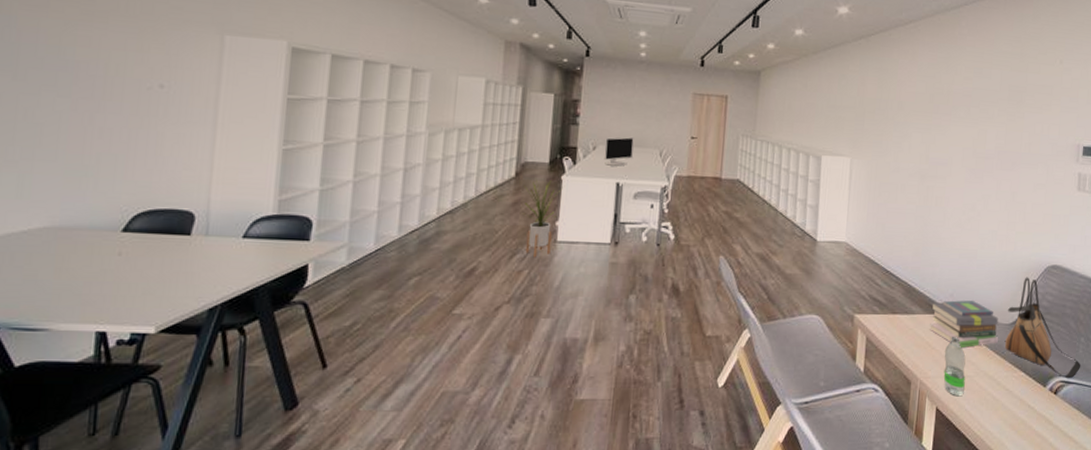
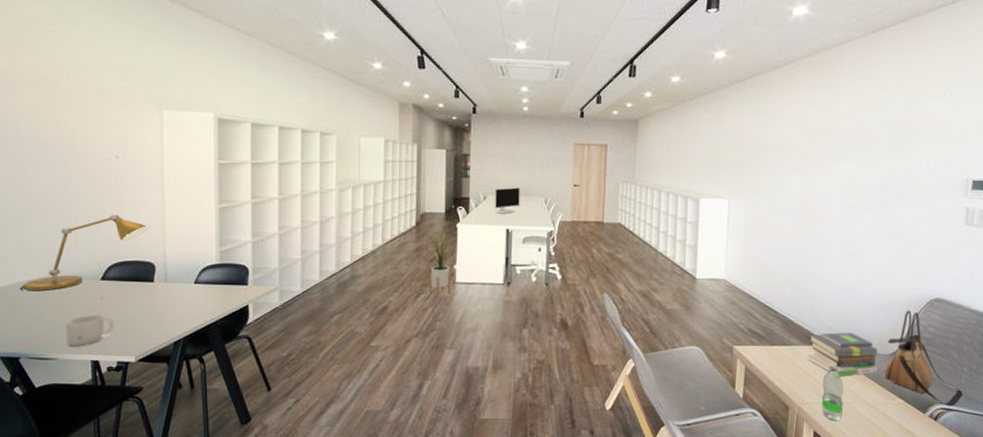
desk lamp: none [11,152,193,245] -> present [20,214,150,292]
mug: none [65,273,133,314] -> present [66,314,114,347]

